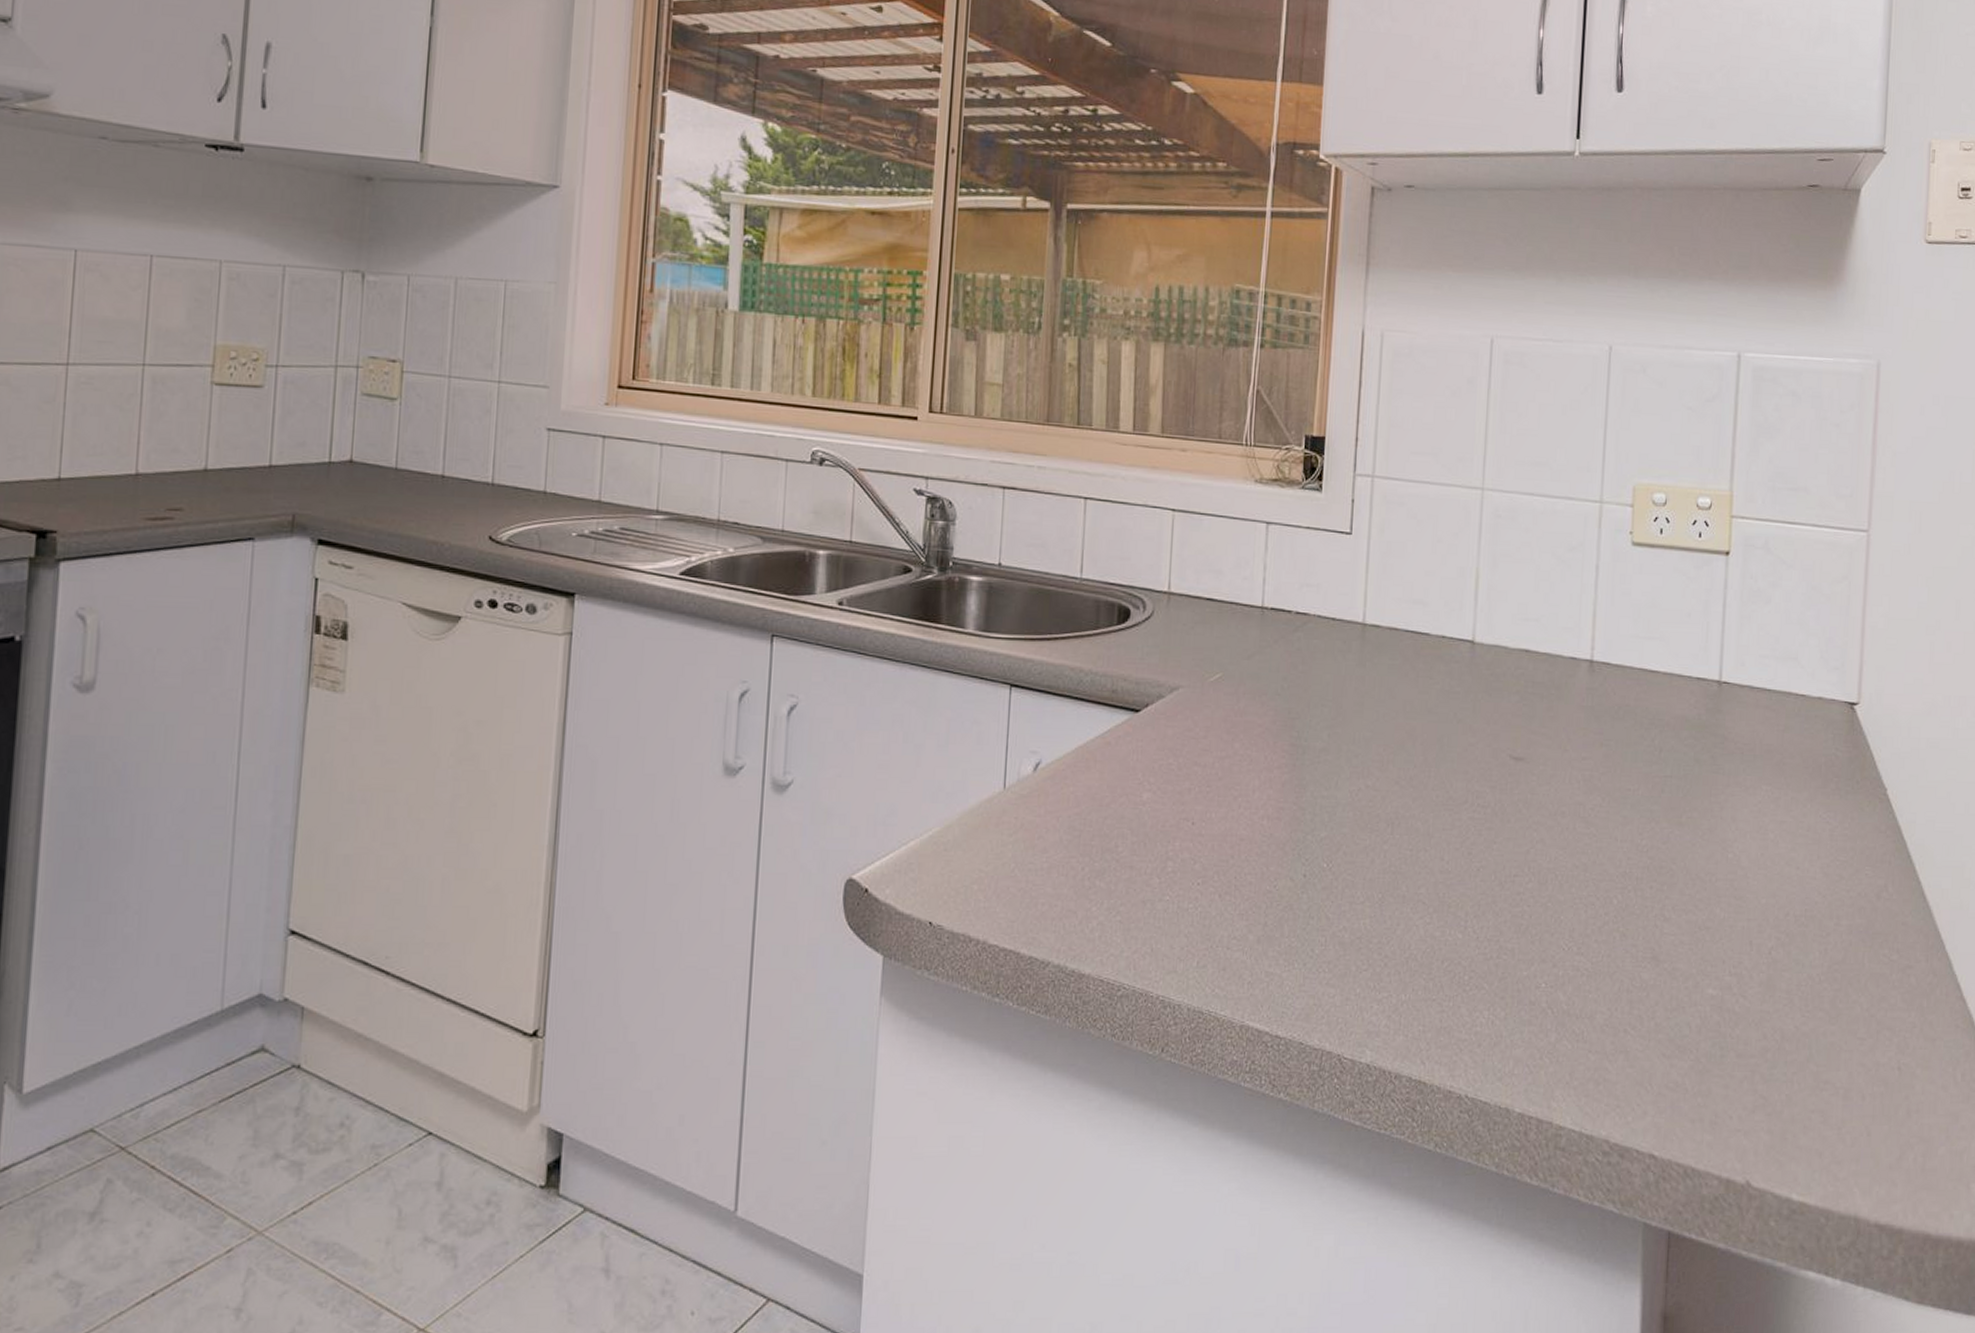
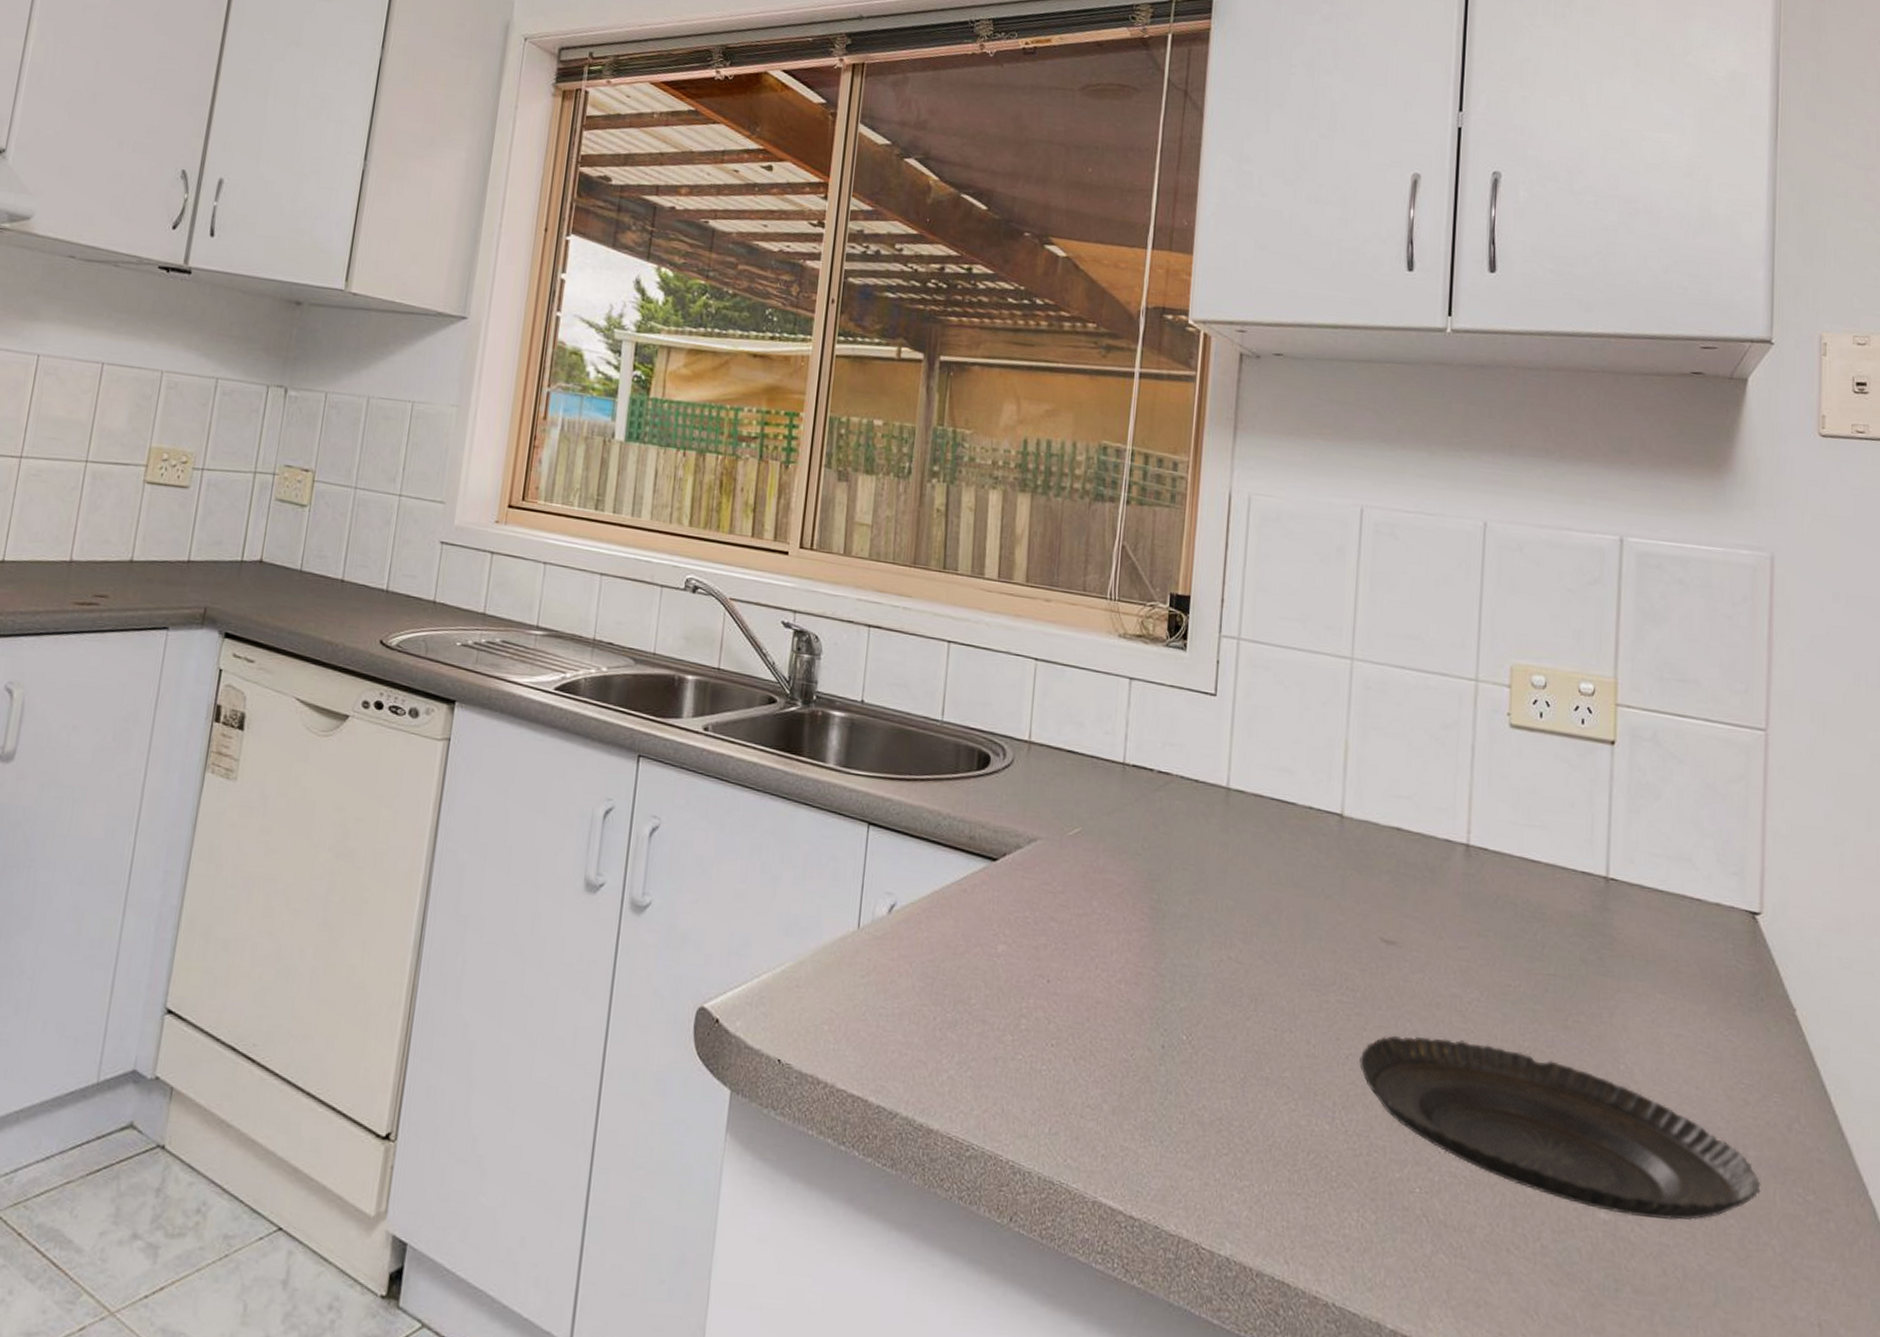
tart tin: none [1490,844,1852,989] -> present [1359,1035,1761,1220]

